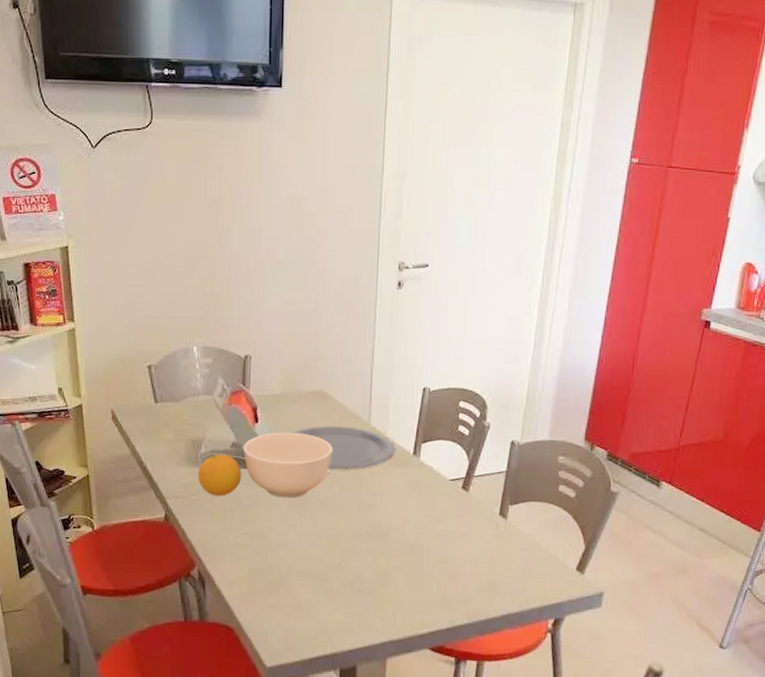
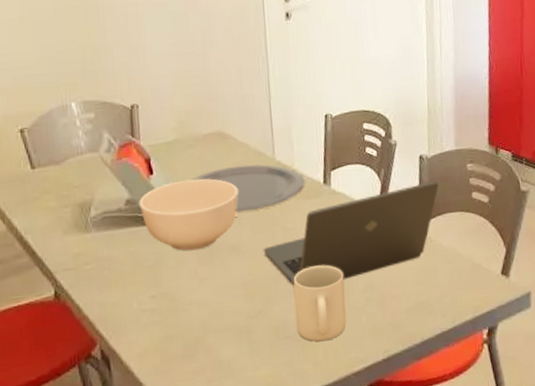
fruit: present [198,454,242,497] -> none [90,213,141,262]
laptop: none [349,468,527,548] -> present [263,180,439,286]
mug: none [371,530,421,601] -> present [293,264,346,342]

